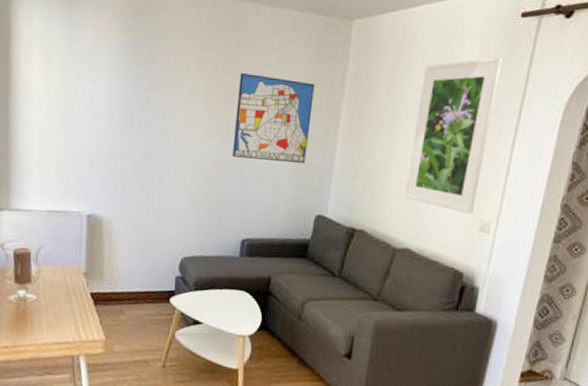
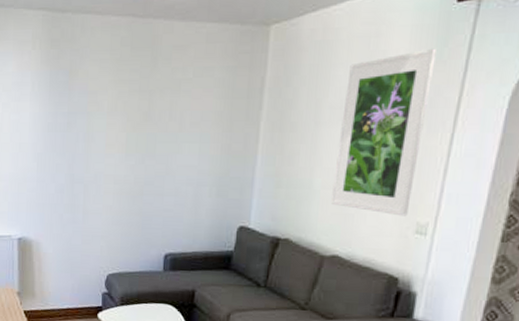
wall art: present [232,73,315,163] -> none [152,90,233,175]

